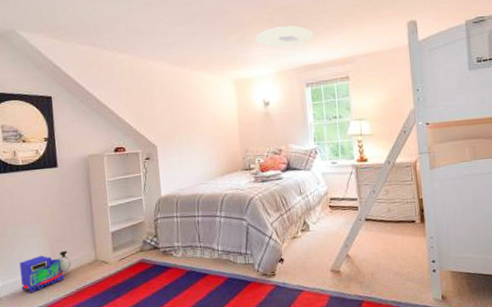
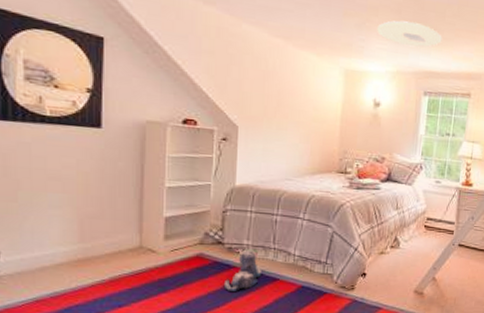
toy train: present [19,250,72,293] -> none [31,230,107,275]
plush toy: none [164,250,194,291] -> present [223,250,262,292]

